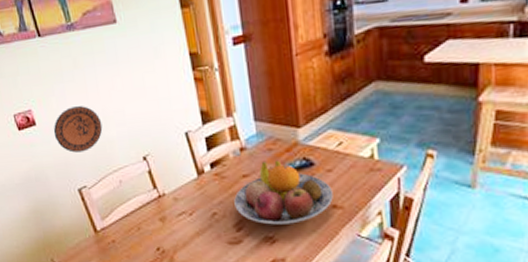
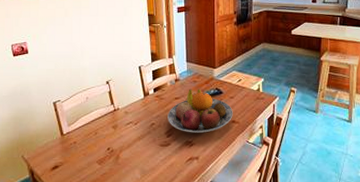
decorative plate: present [53,106,103,153] -> none [41,43,79,75]

